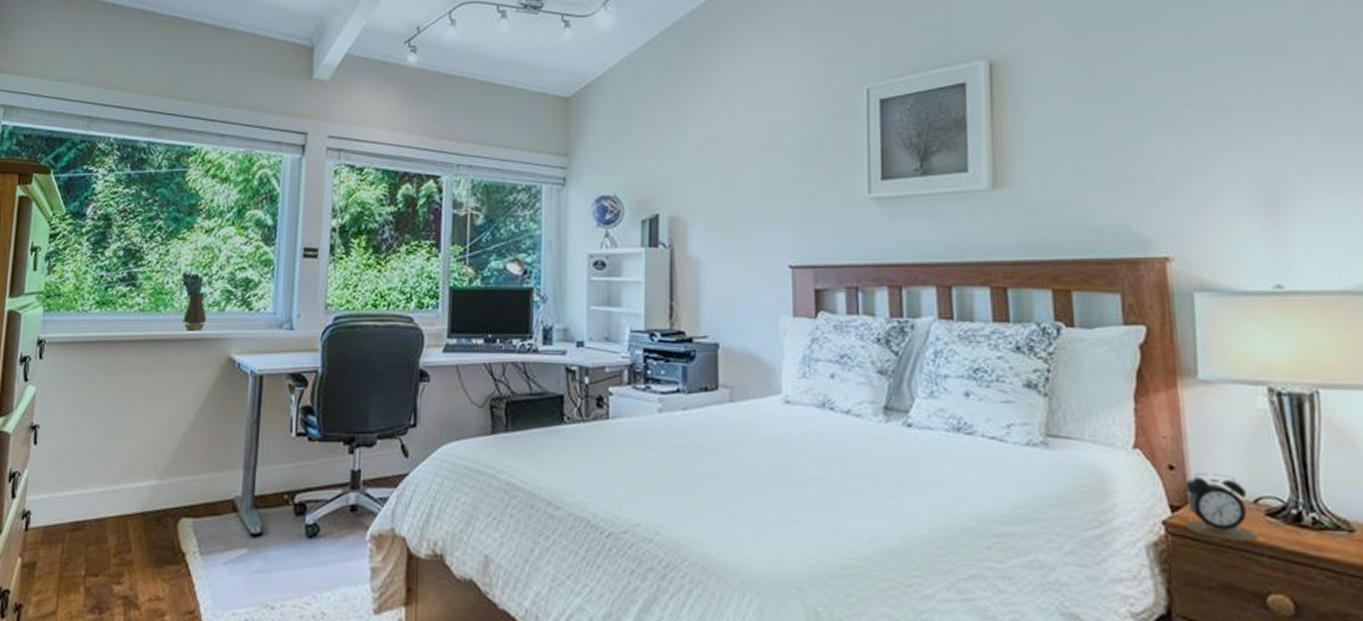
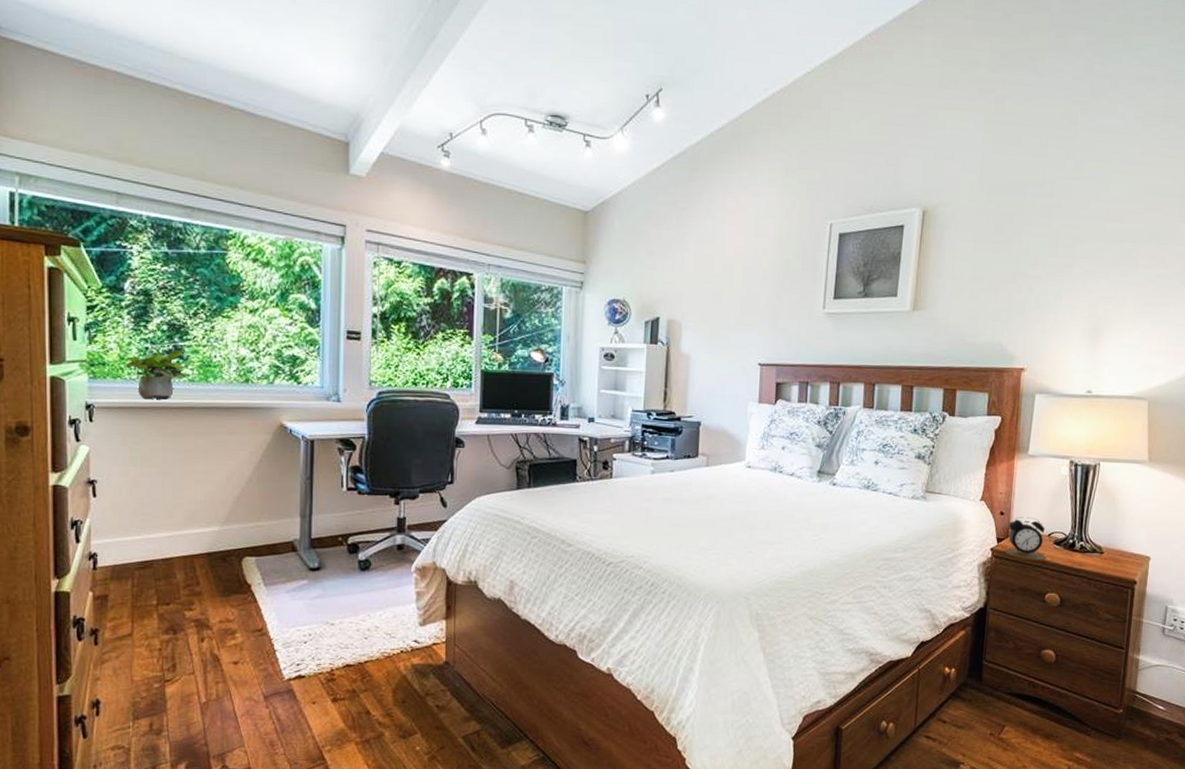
potted plant: none [79,276,139,333] -> present [125,350,188,401]
vase: present [180,269,206,331] -> none [228,345,256,401]

